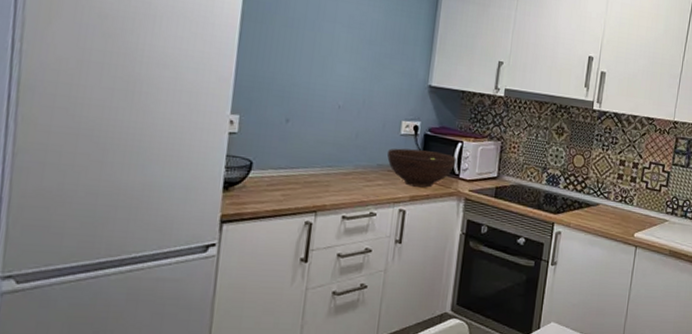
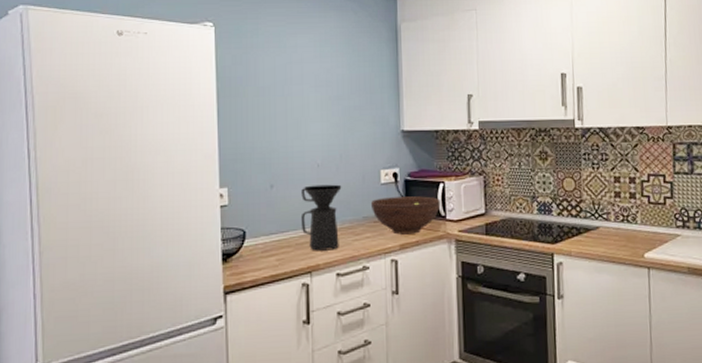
coffee maker: none [313,125,361,193] -> present [300,184,342,251]

